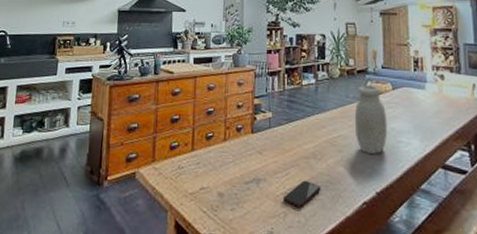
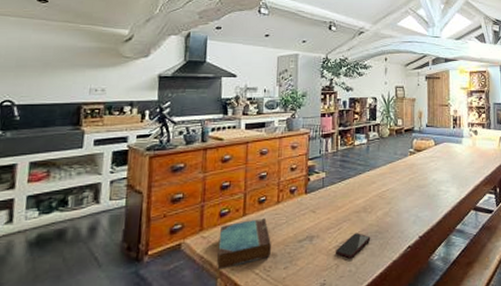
book: none [167,154,218,203] -> present [217,217,271,270]
jar: present [354,84,388,154] -> none [401,142,430,203]

